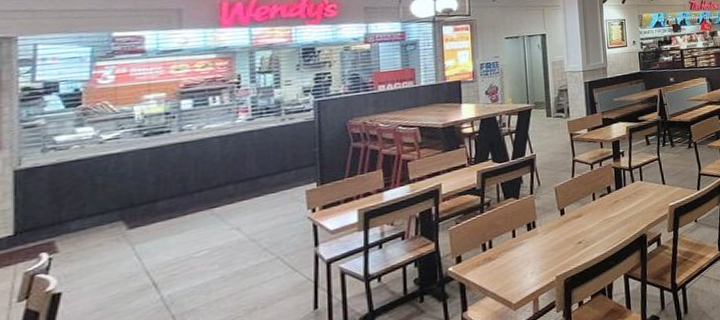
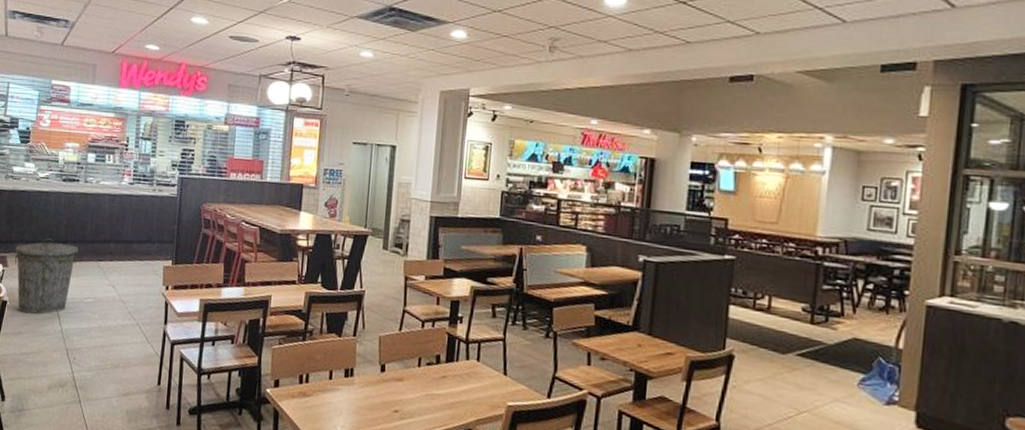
trash can: none [69,201,179,299] -> present [15,238,79,314]

